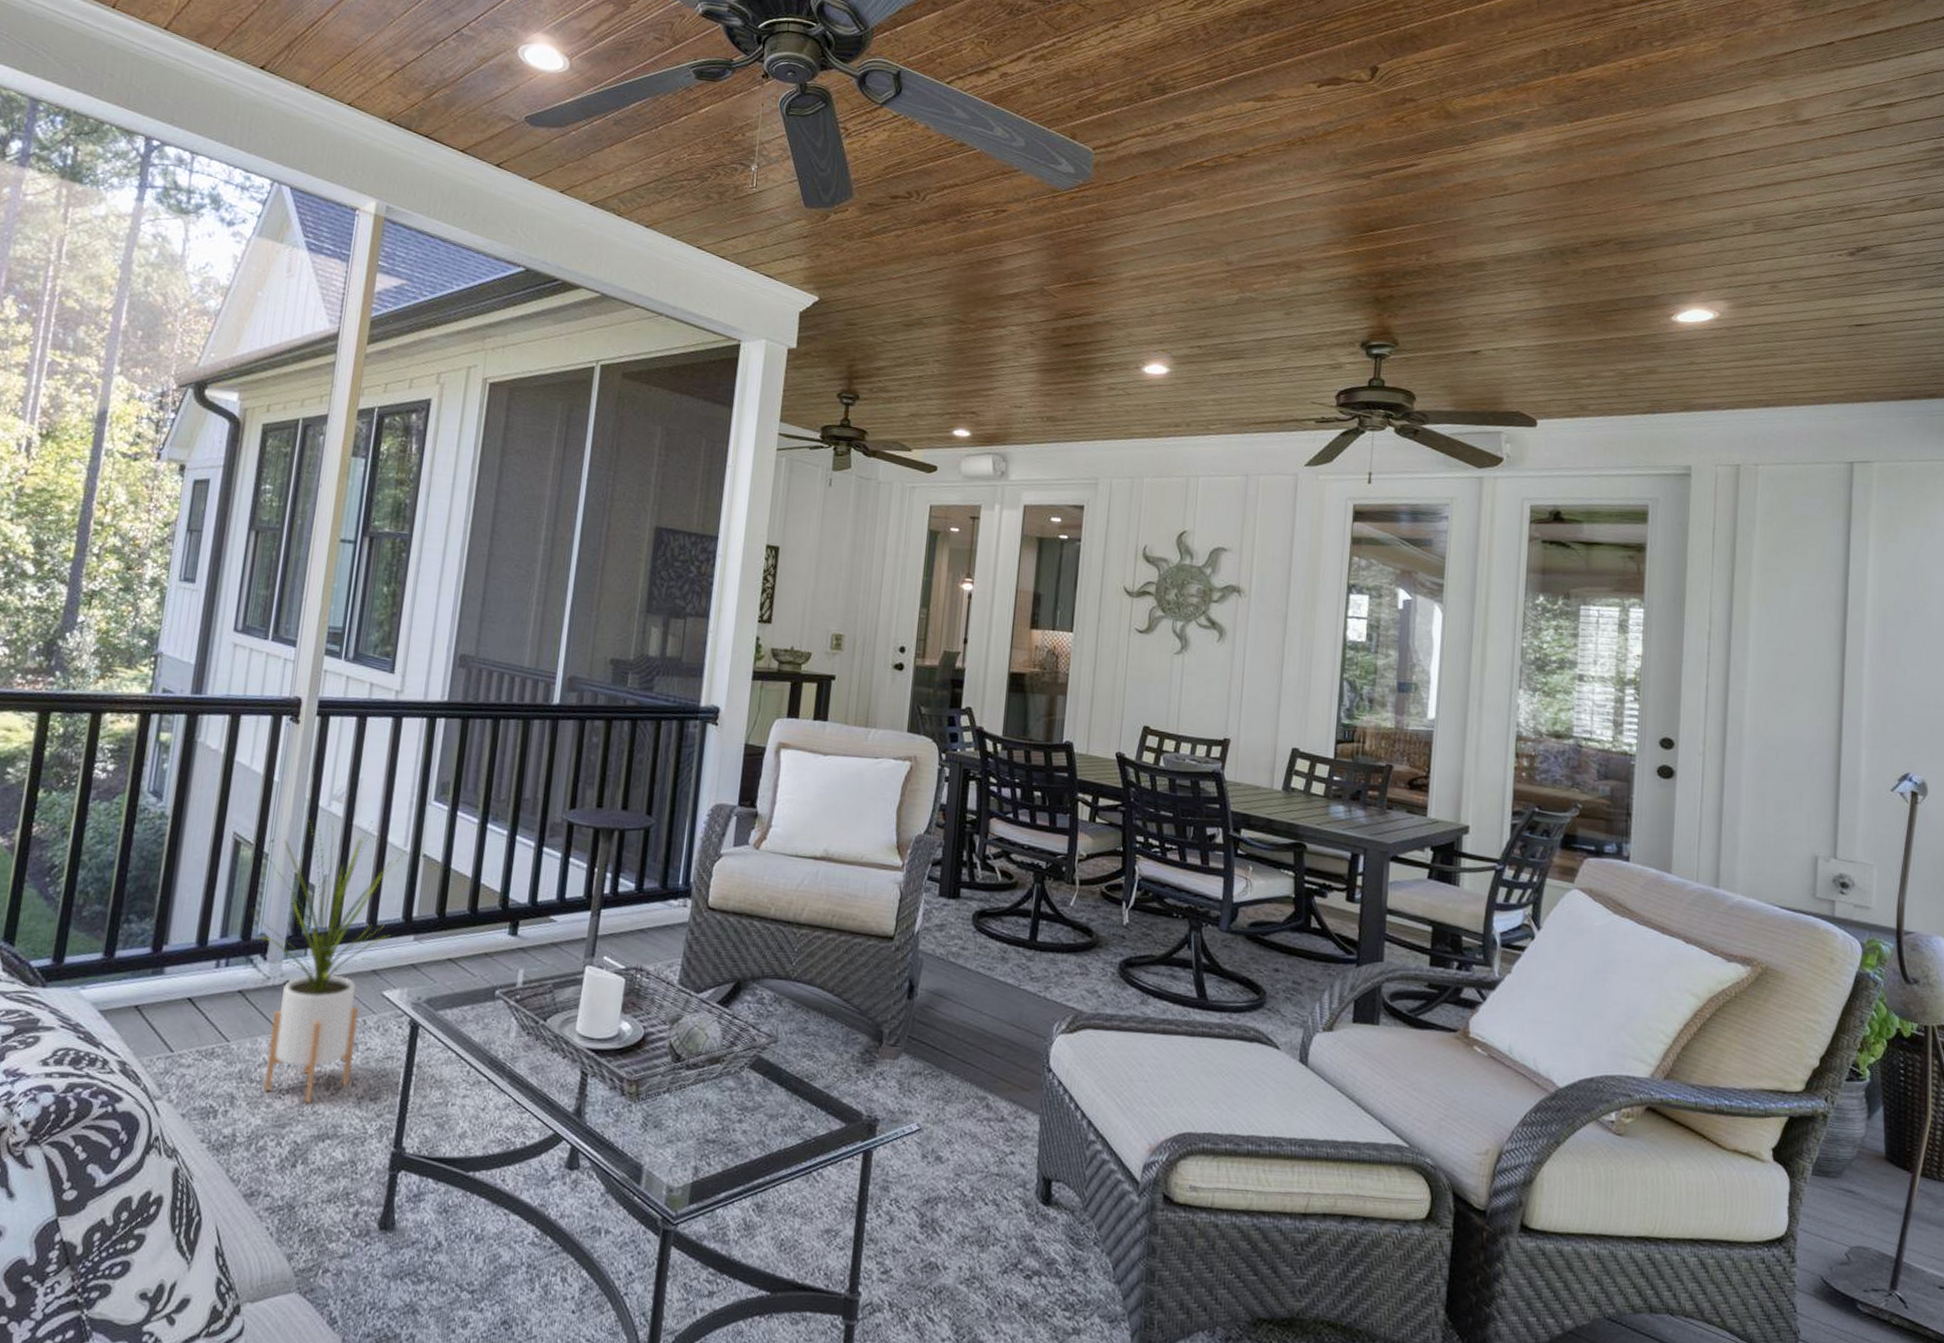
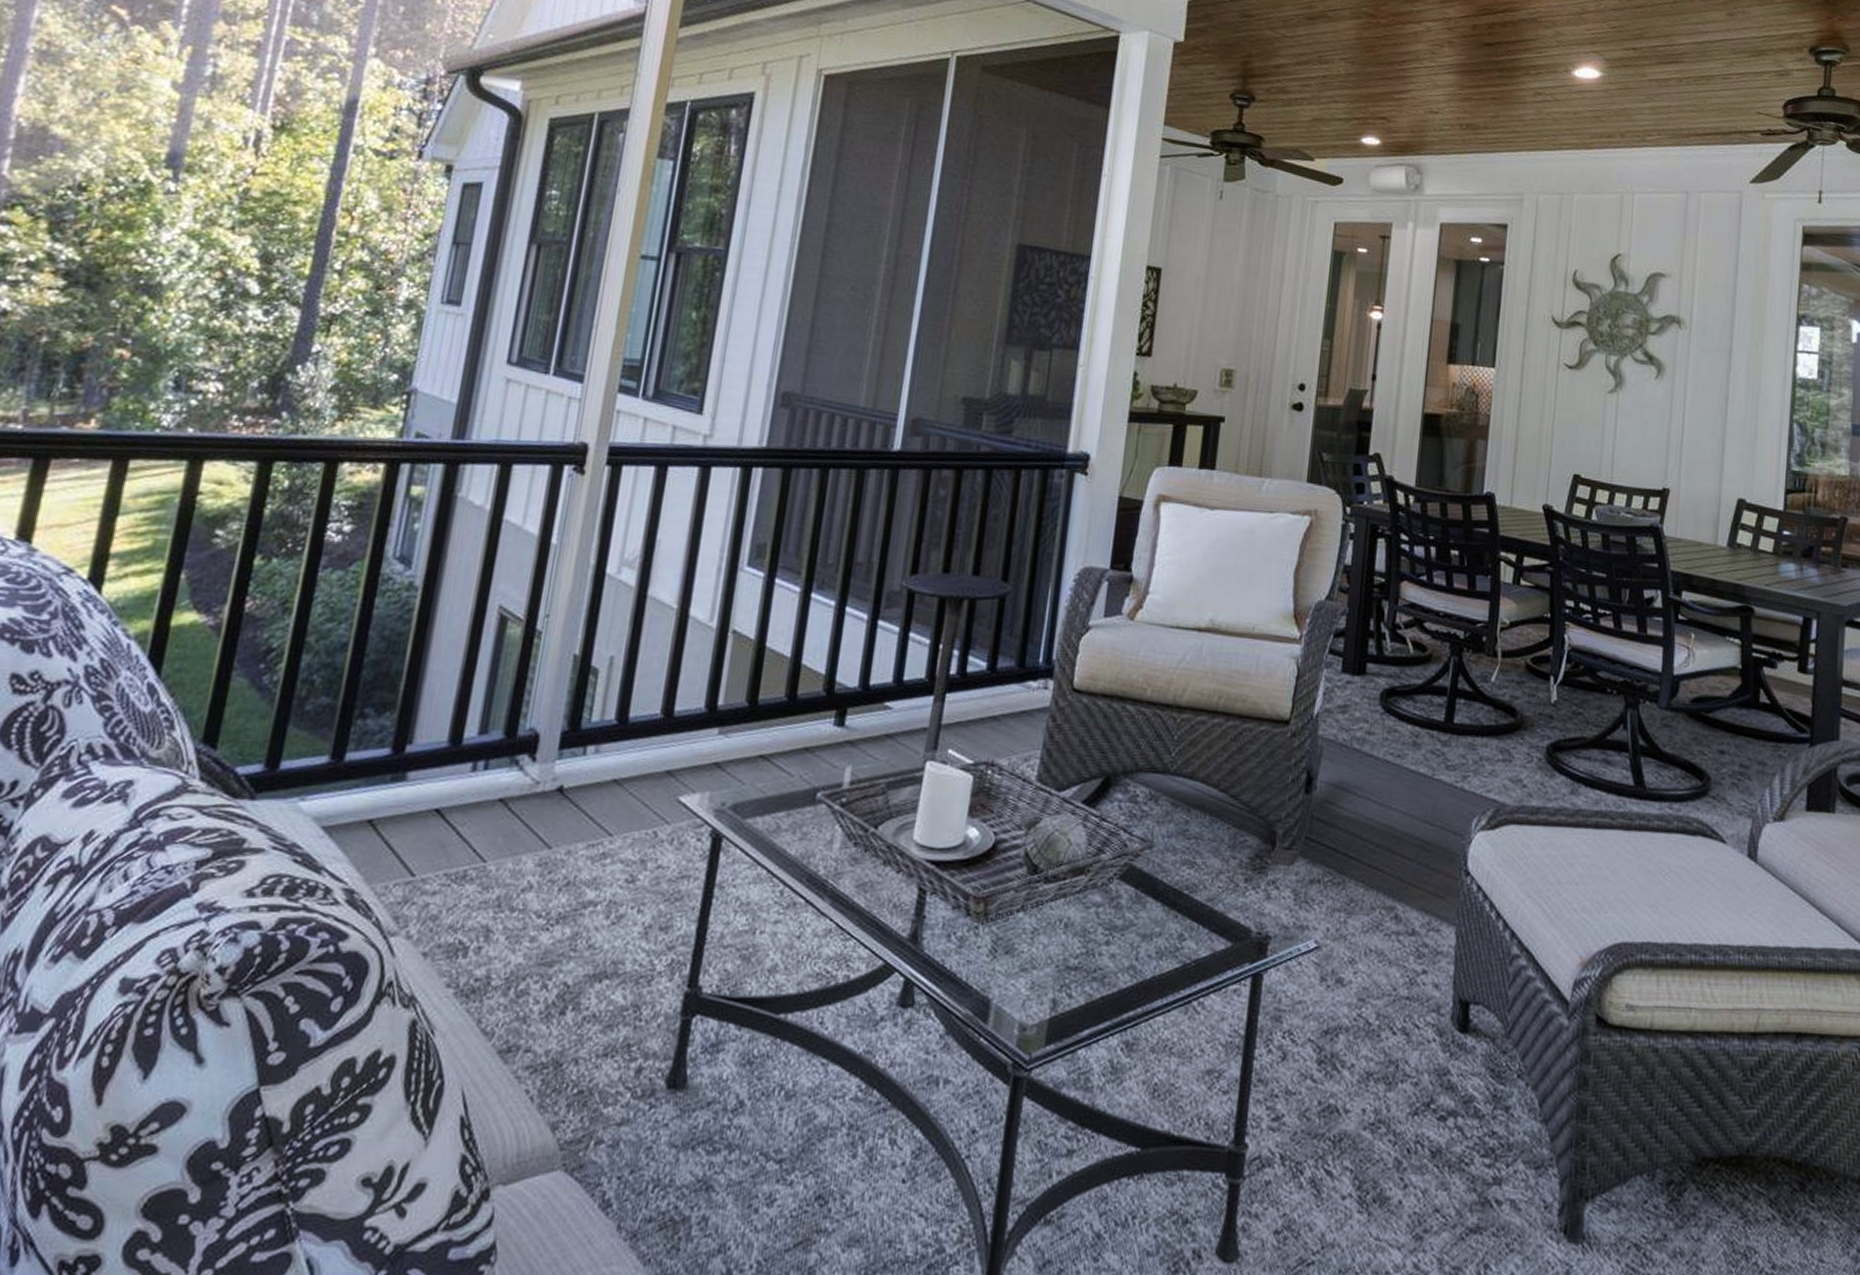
house plant: present [252,818,407,1103] -> none [519,587,713,935]

